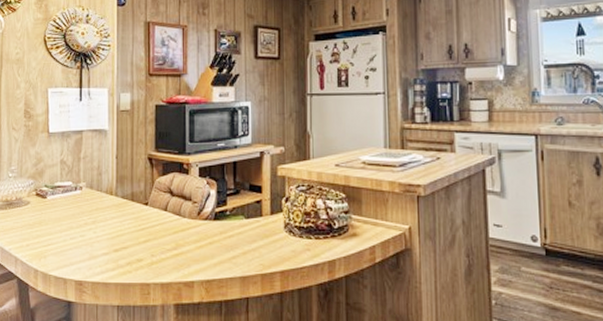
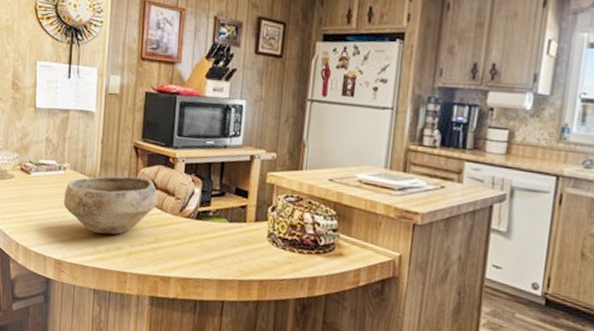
bowl: none [81,186,176,248] -> present [63,176,159,235]

